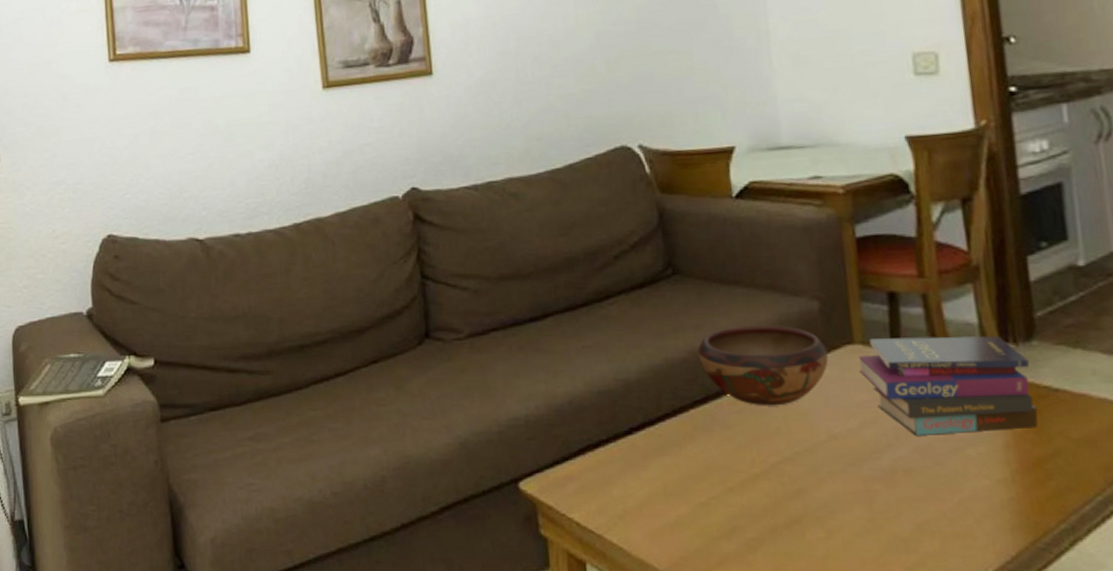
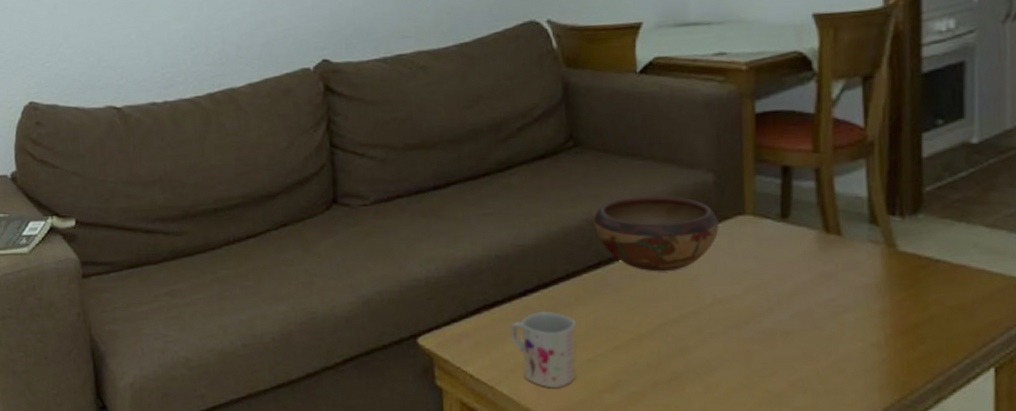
mug: none [617,450,690,536] -> present [510,311,577,389]
books: present [858,335,1038,436] -> none [748,209,917,301]

